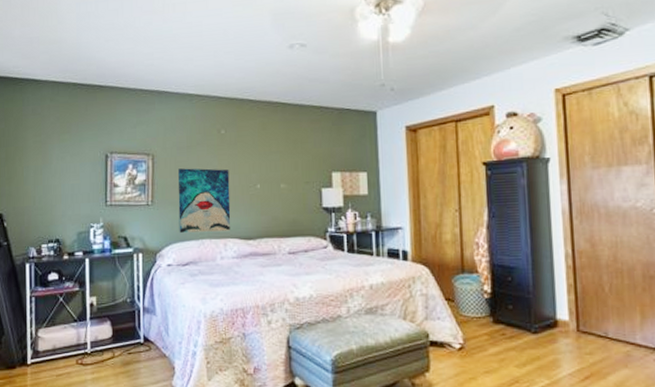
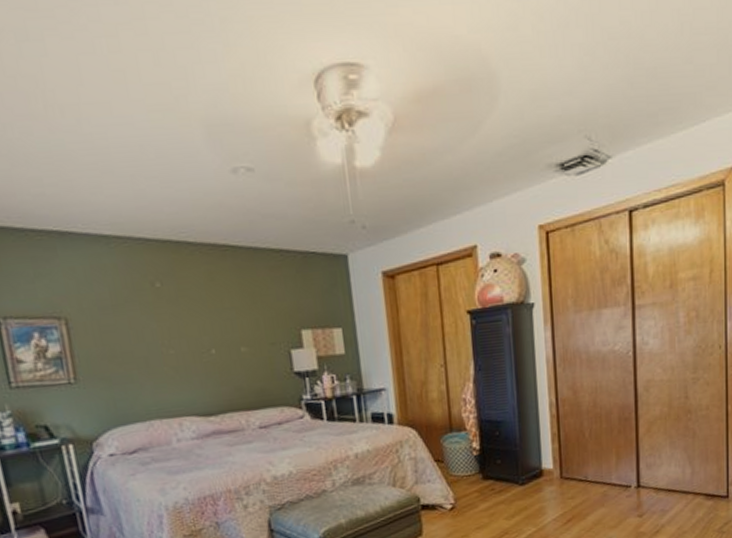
wall art: present [178,168,231,233] -> none [104,332,184,415]

